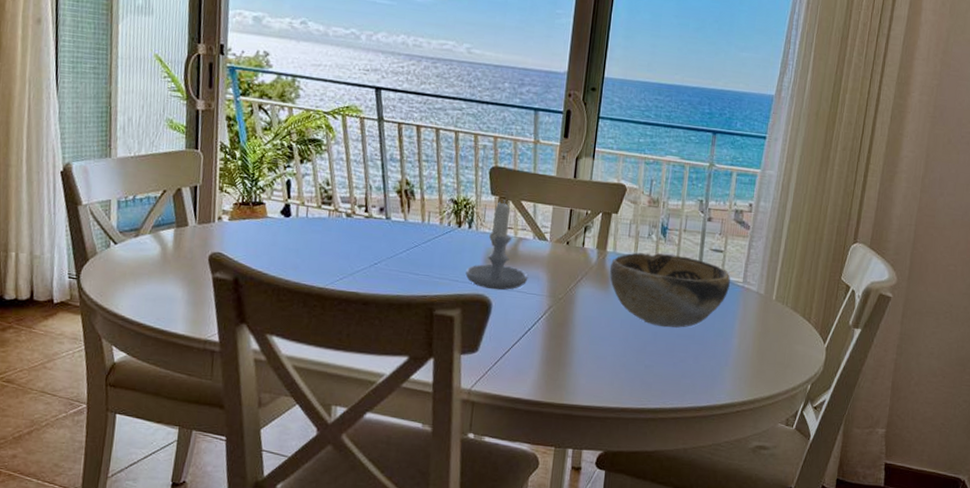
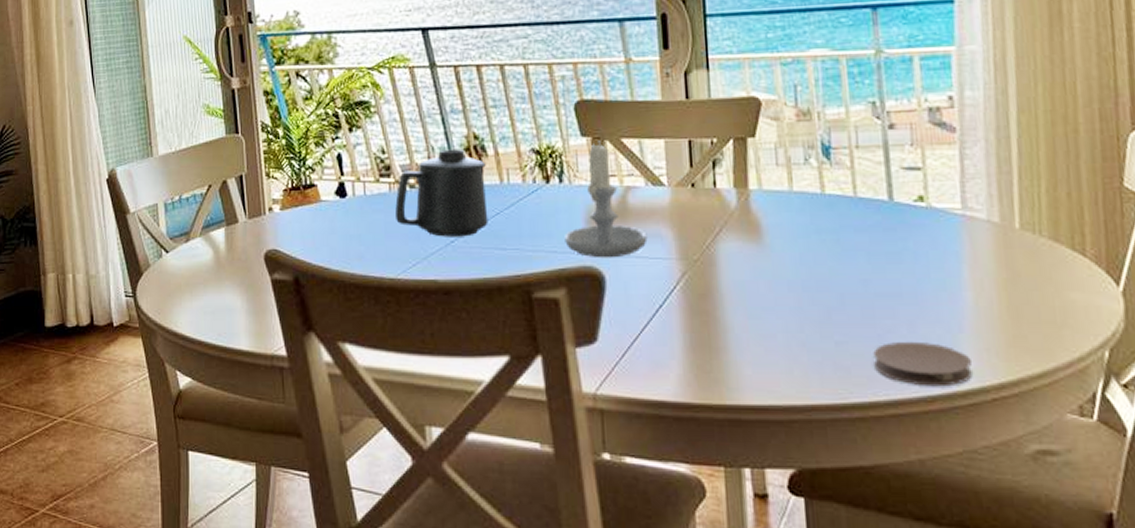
mug: none [331,189,412,261] -> present [395,149,488,237]
decorative bowl: present [609,252,730,328] -> none [757,182,942,286]
coaster: none [667,368,729,401] -> present [872,341,972,387]

